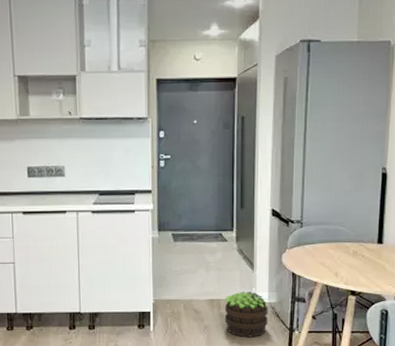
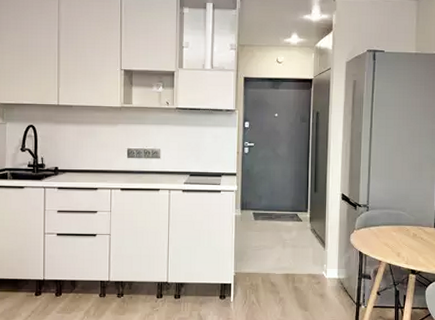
potted plant: present [224,291,269,338] -> none [298,267,339,311]

